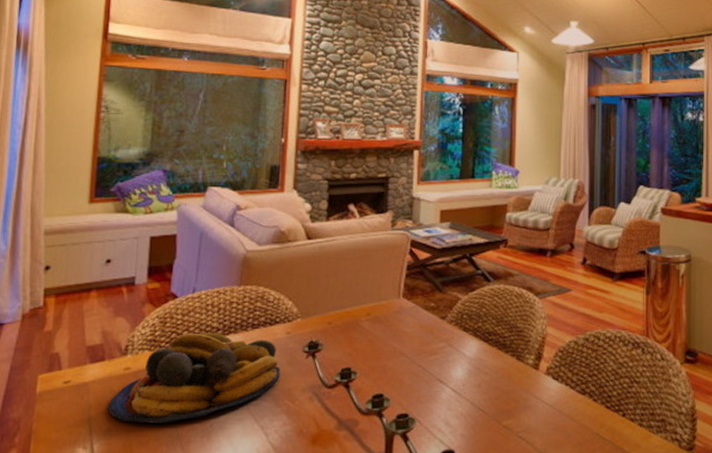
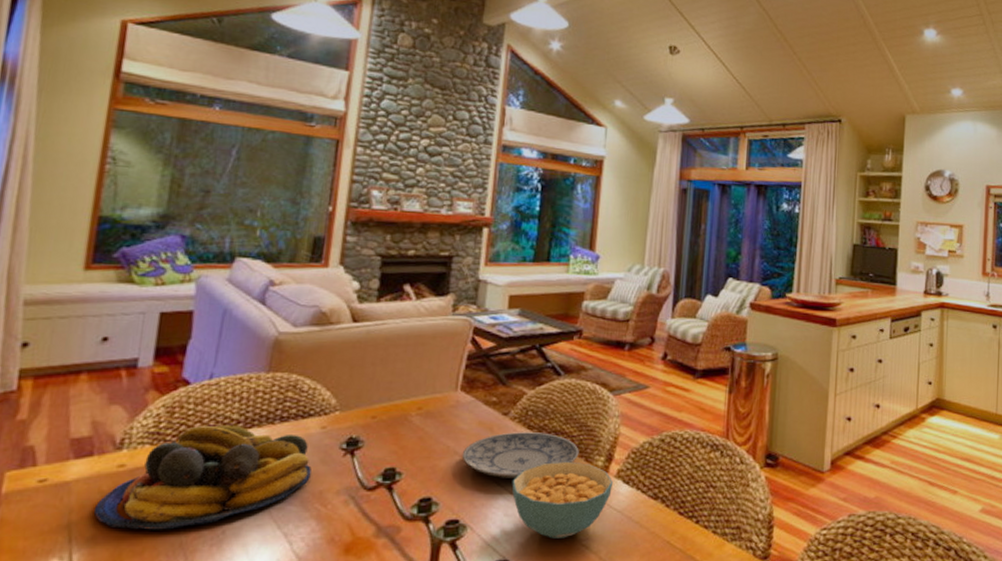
plate: none [407,334,511,376] -> present [461,432,579,478]
cereal bowl: none [452,360,544,431] -> present [511,461,614,539]

